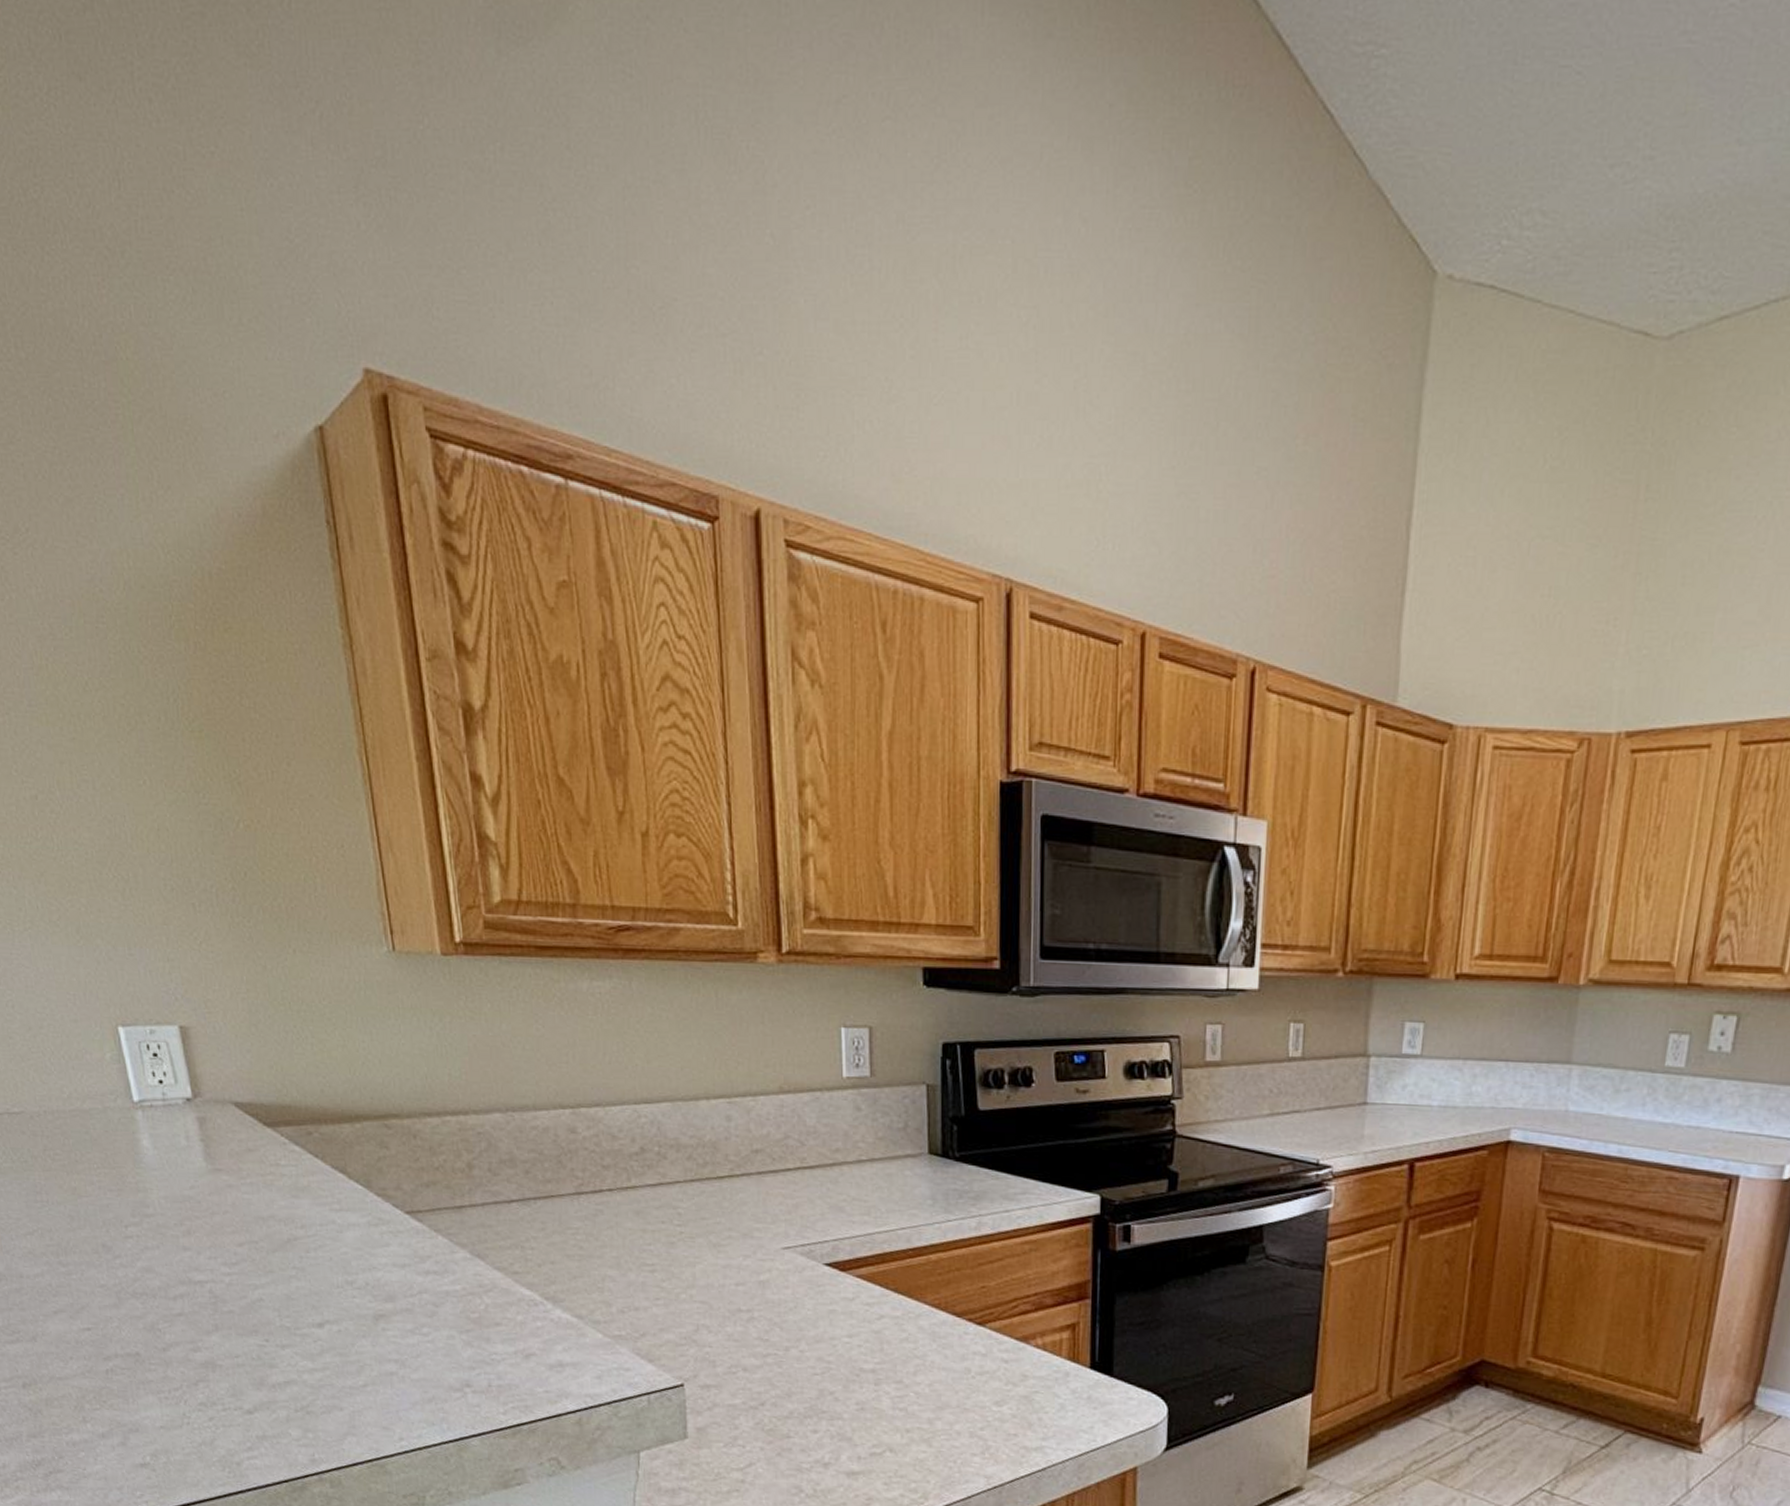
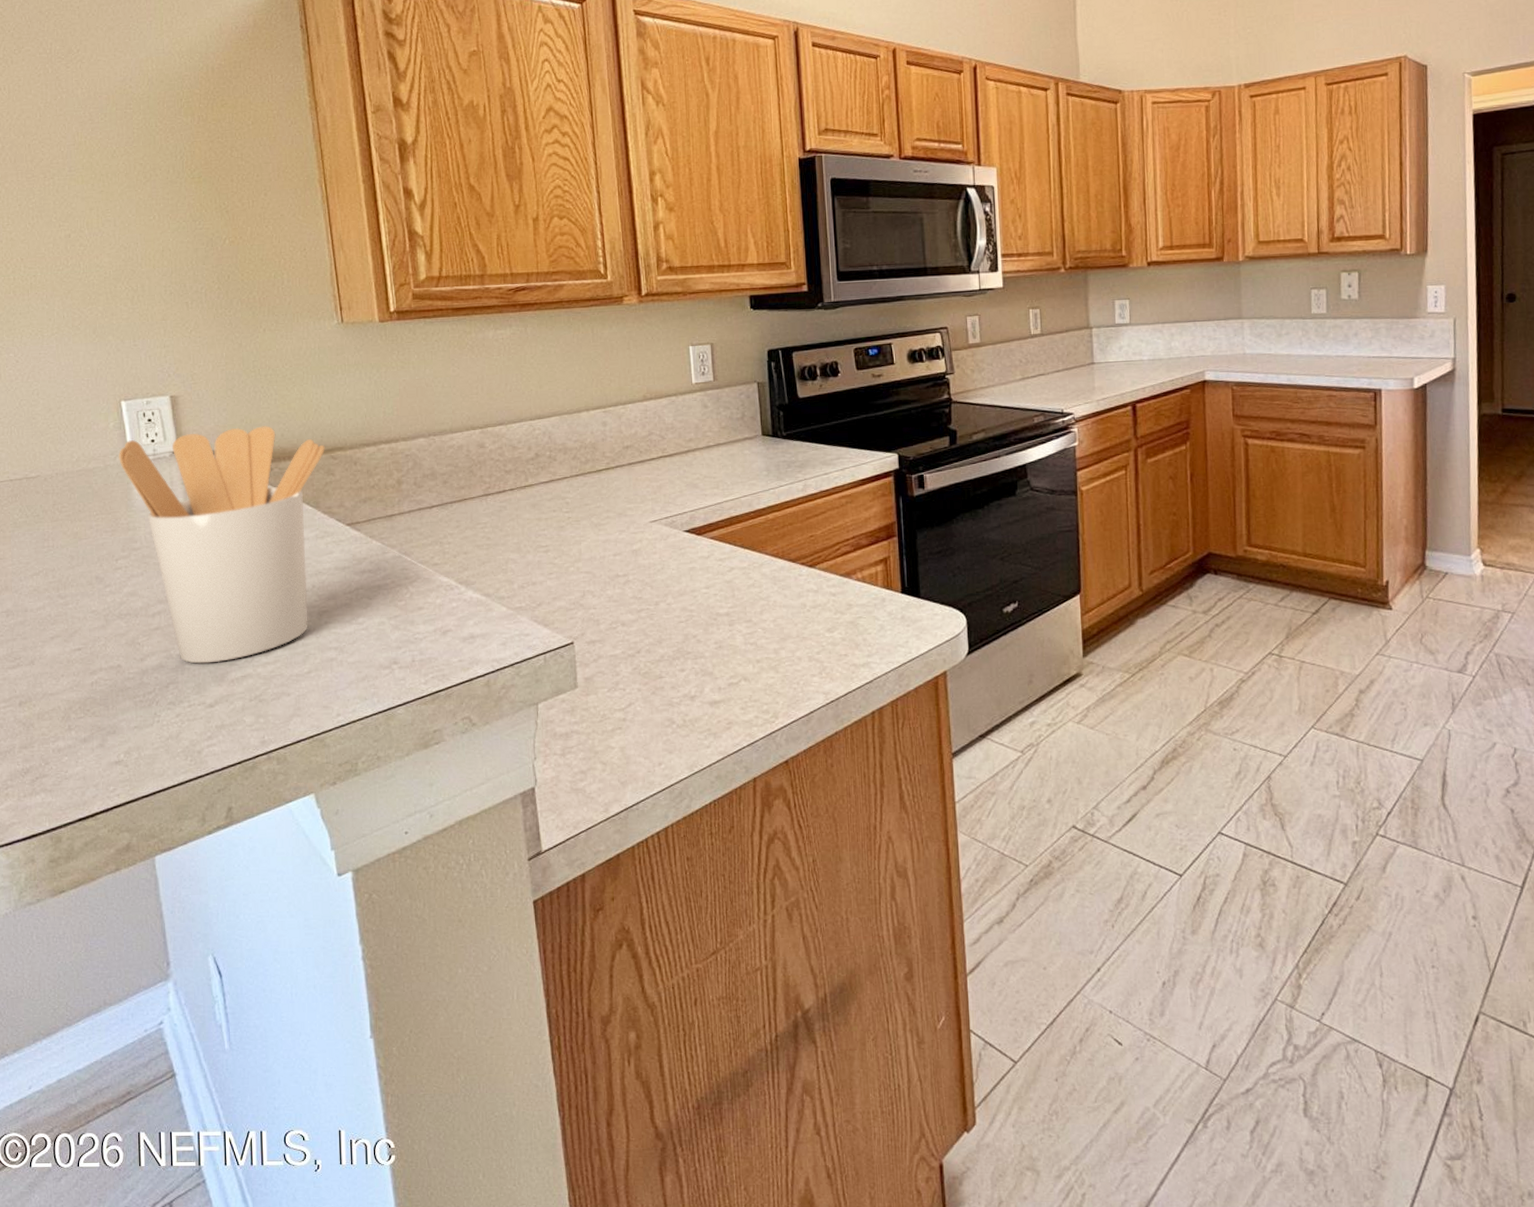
utensil holder: none [120,1075,376,1363] -> present [119,426,325,664]

